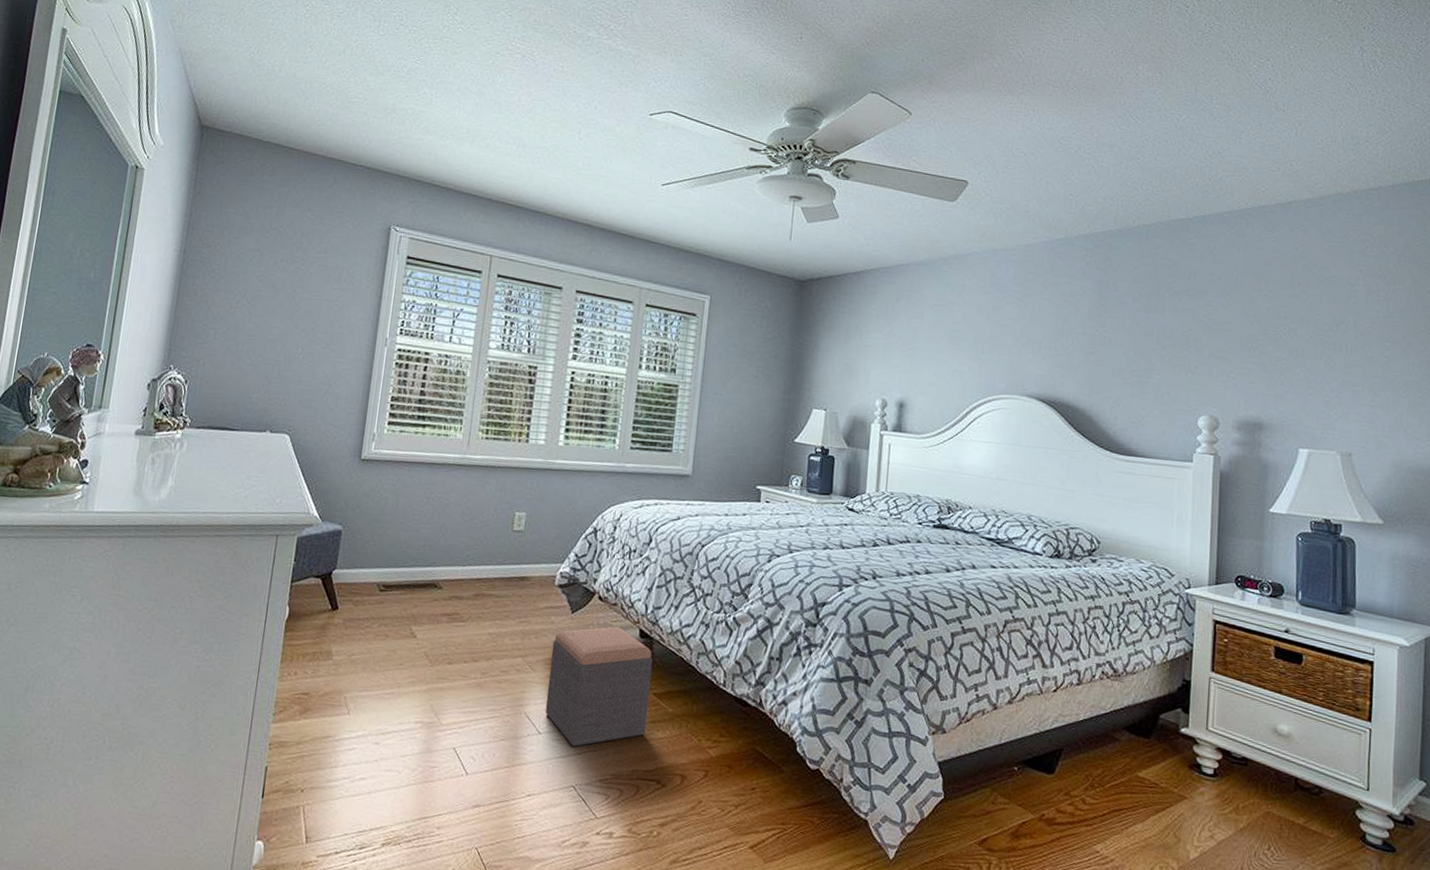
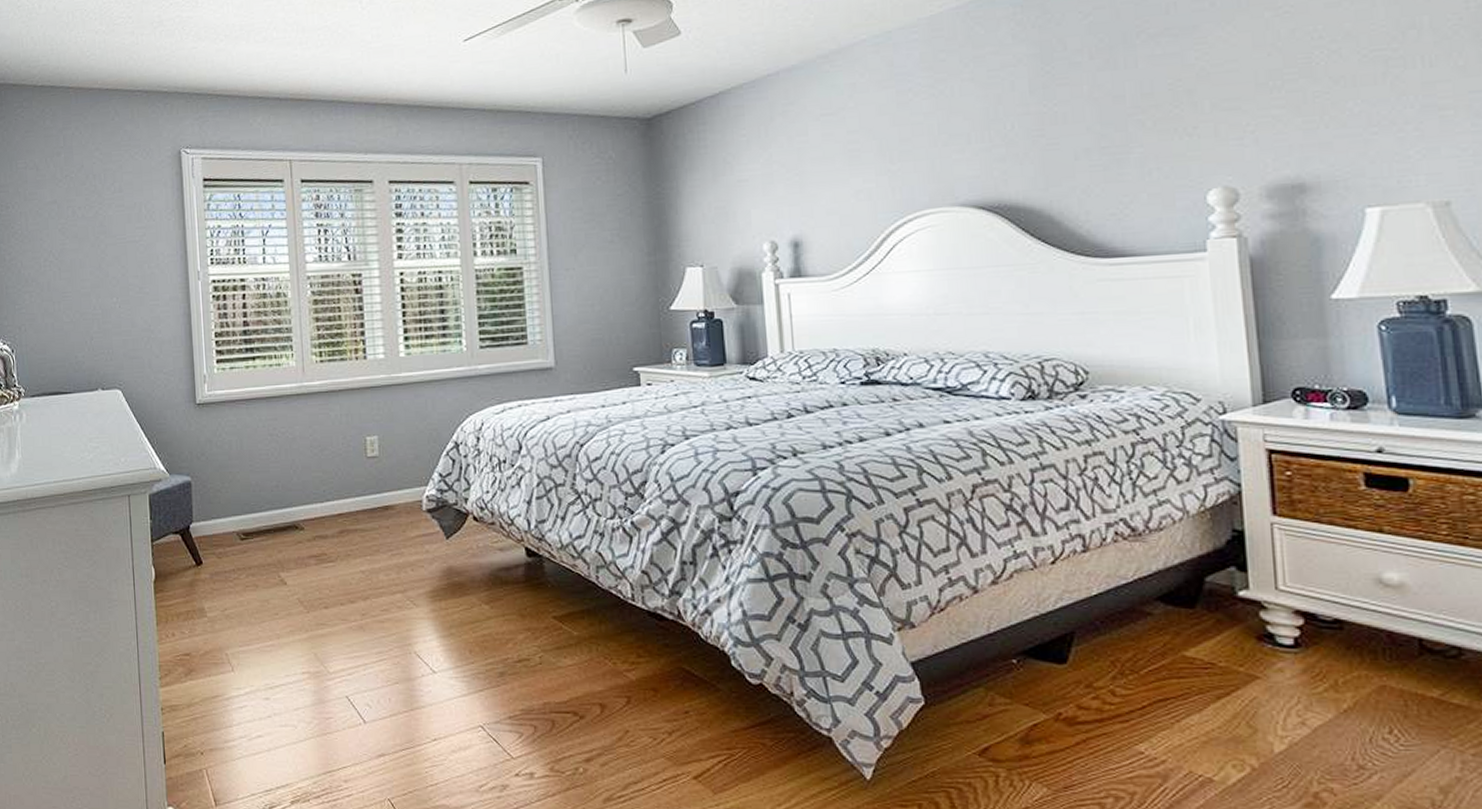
footstool: present [545,626,653,747] -> none [431,548,551,684]

